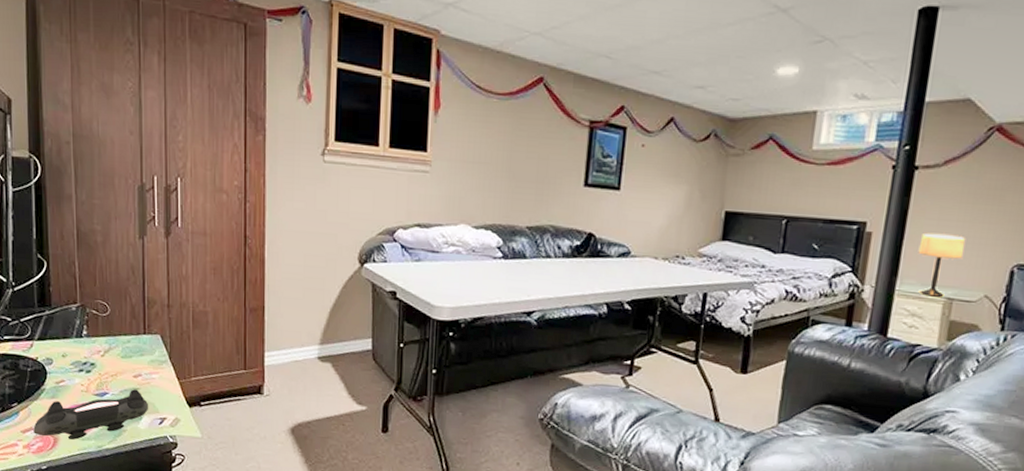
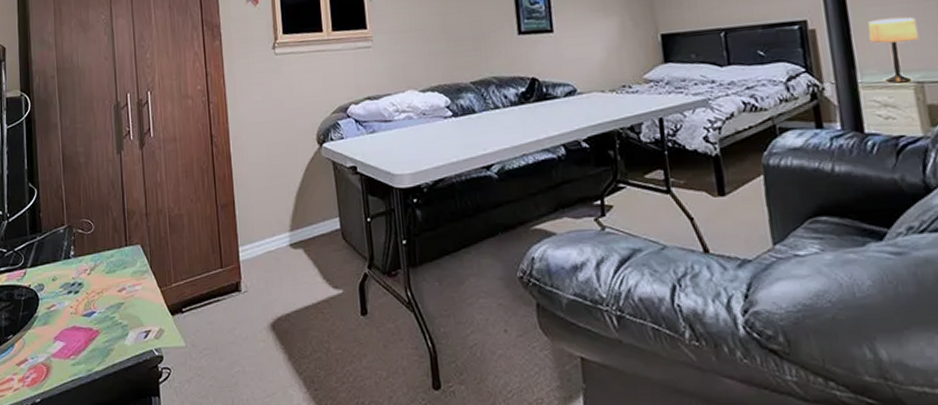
control: present [33,389,149,440] -> none [27,304,134,367]

